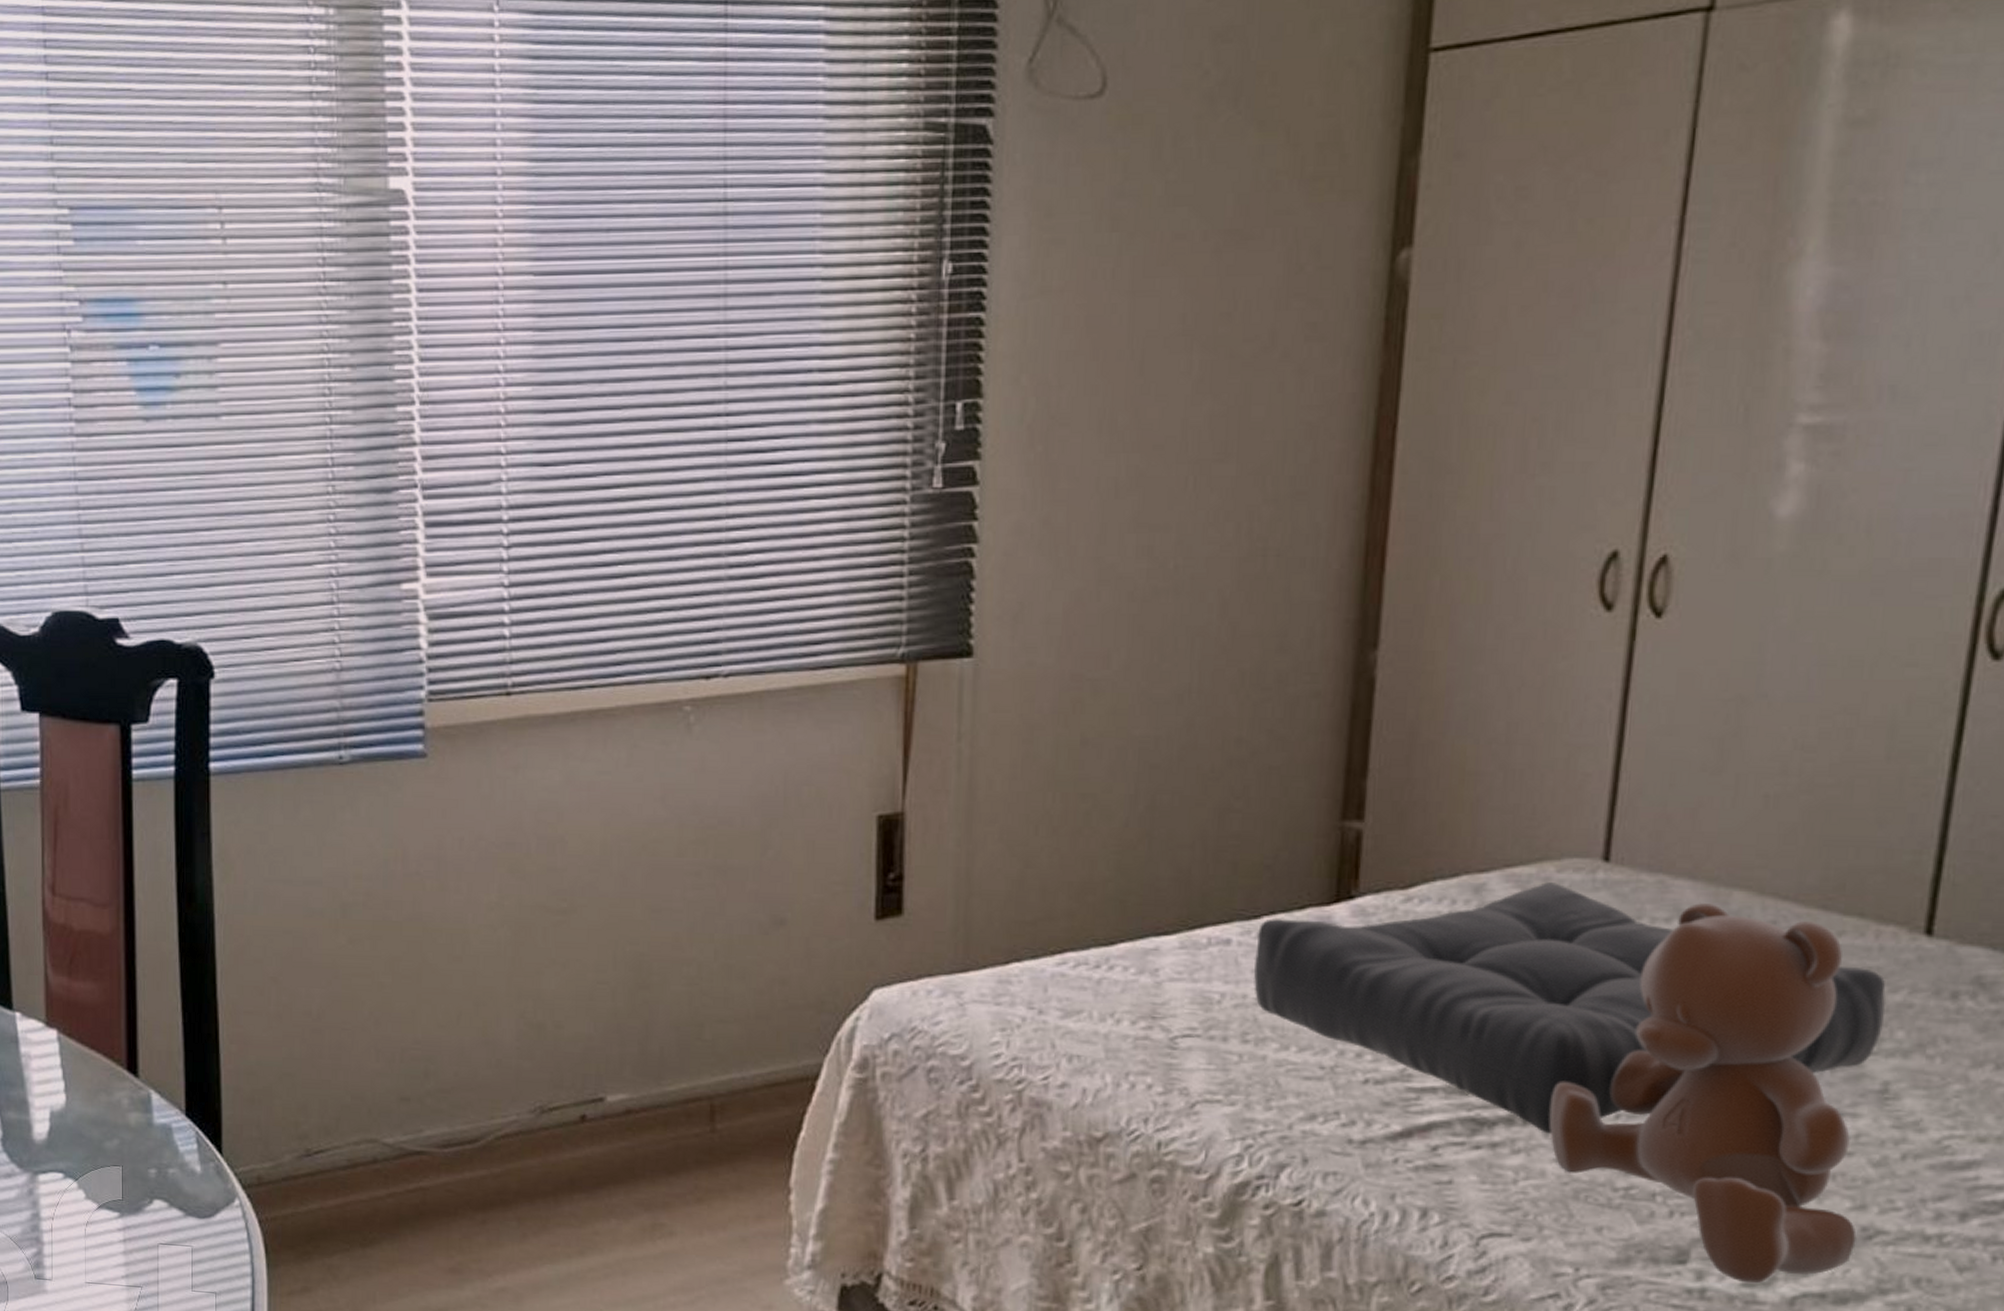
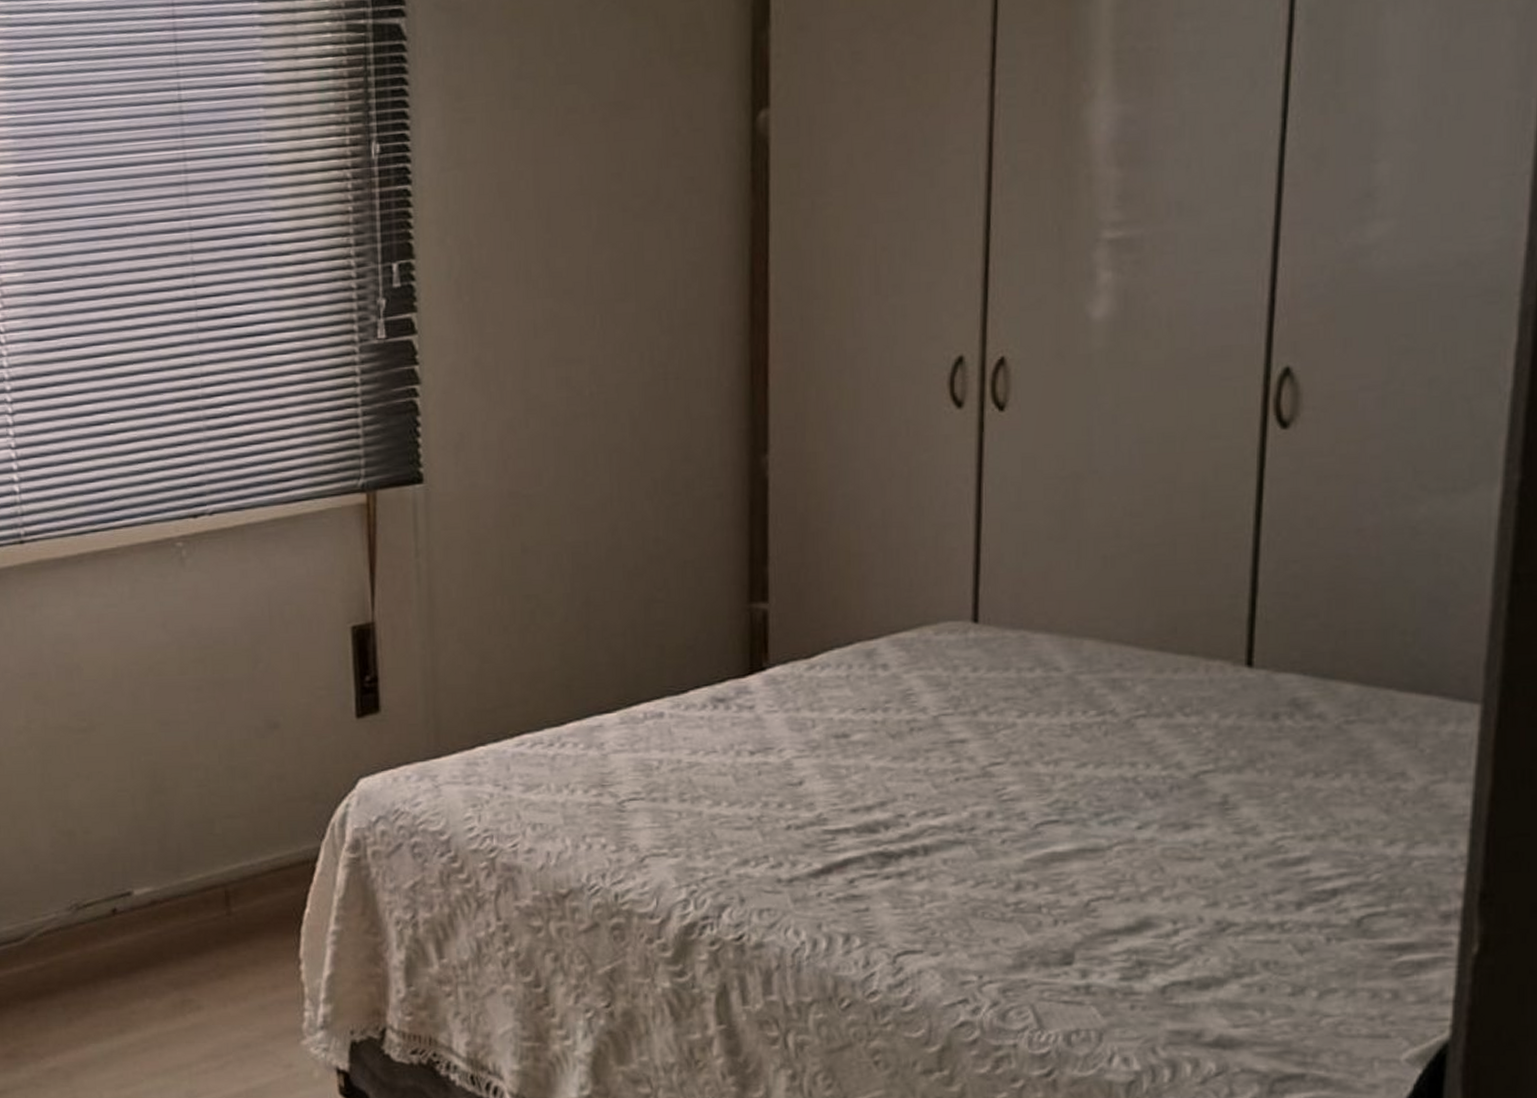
seat cushion: present [1253,882,1886,1134] -> none [684,644,1218,861]
teddy bear: present [1549,903,1857,1284] -> none [946,652,1212,977]

